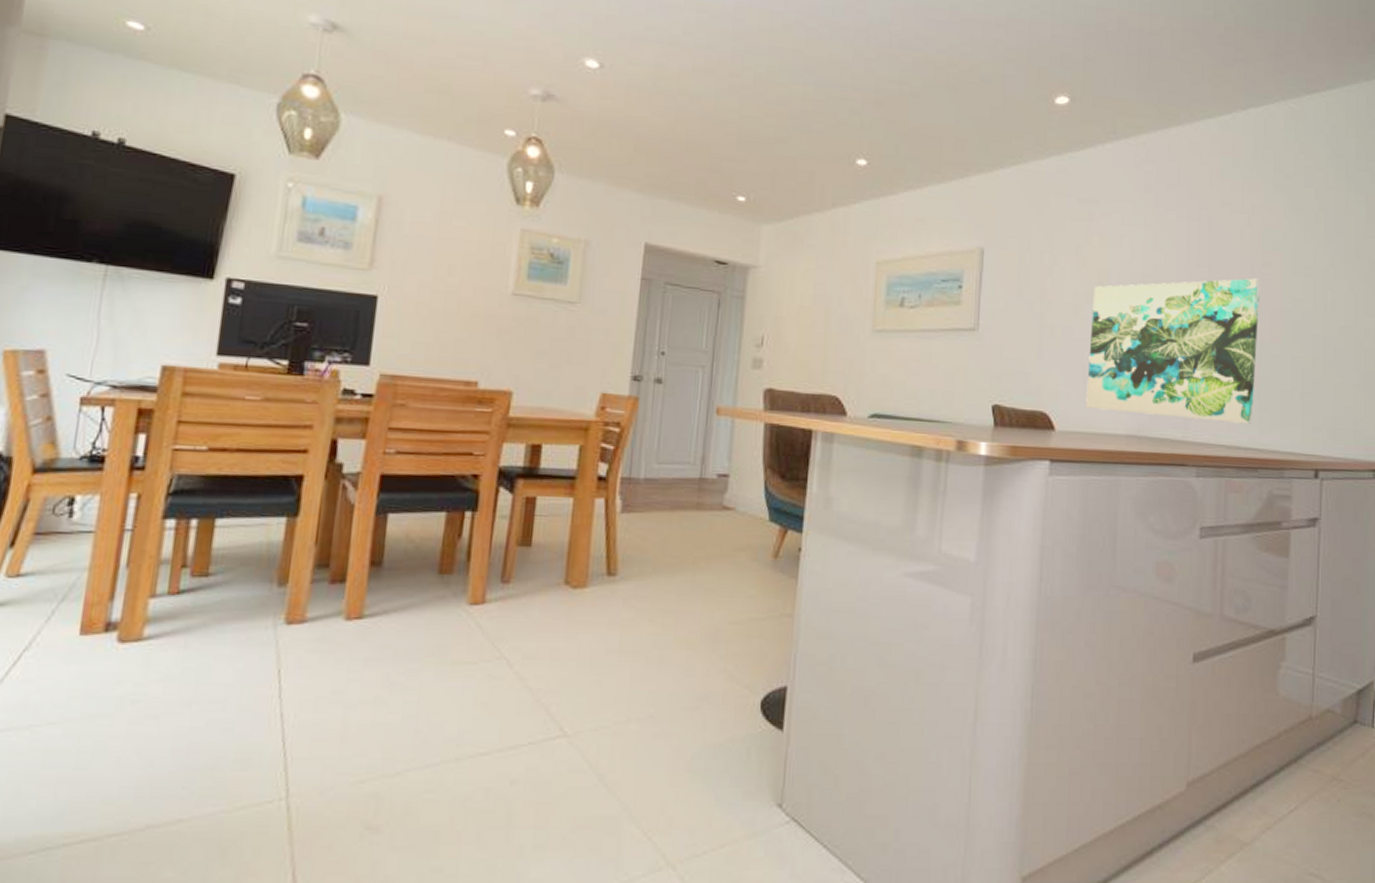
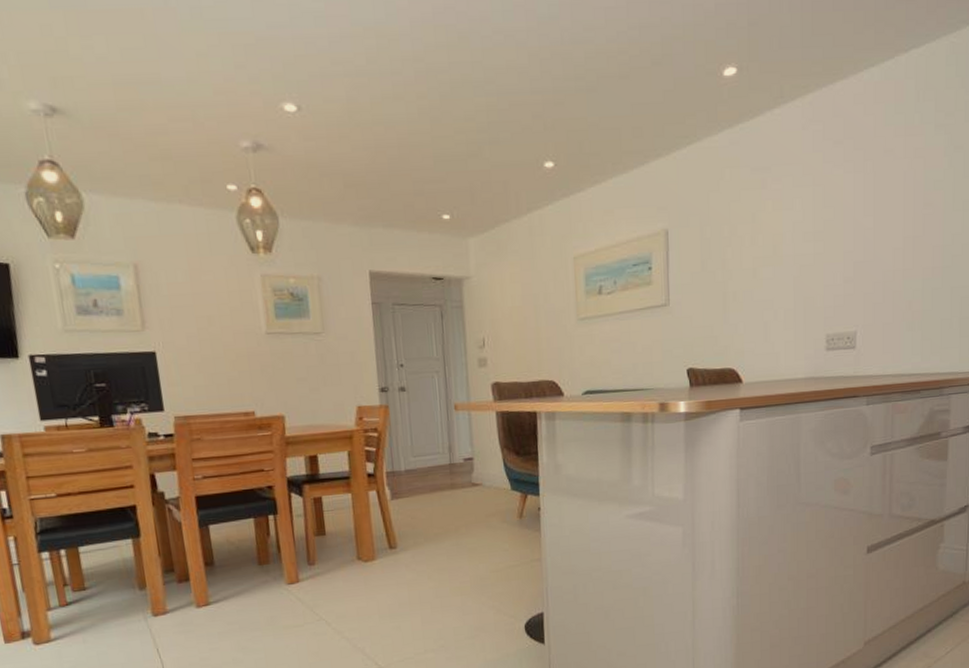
wall art: present [1086,278,1260,424] -> none [768,219,922,360]

